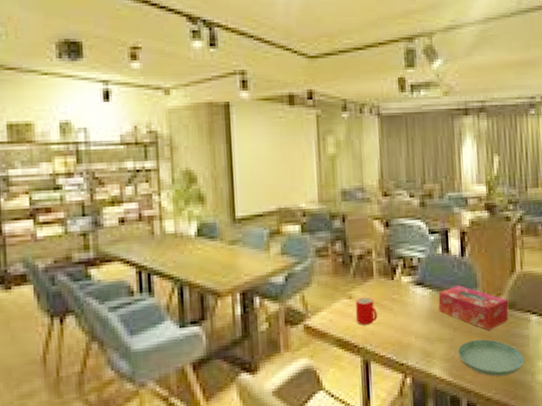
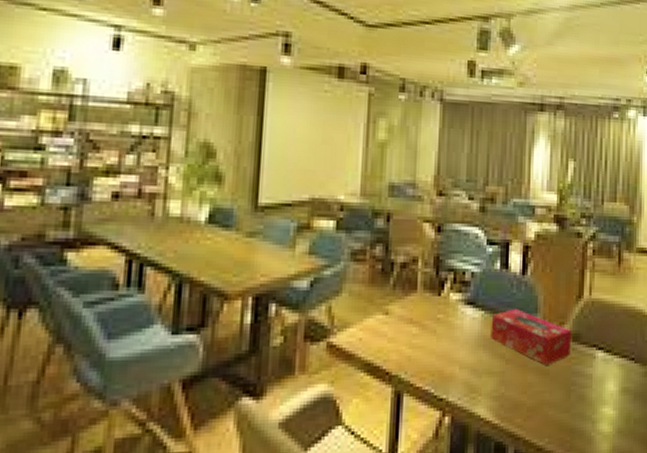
cup: present [355,297,377,325] -> none [390,313,417,348]
saucer: present [458,339,525,377] -> none [509,376,586,422]

